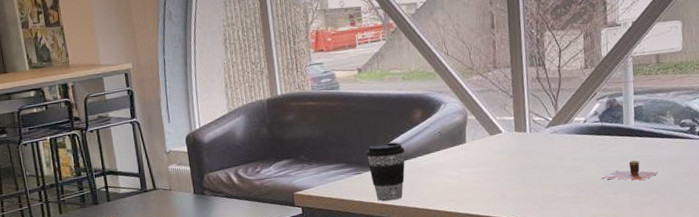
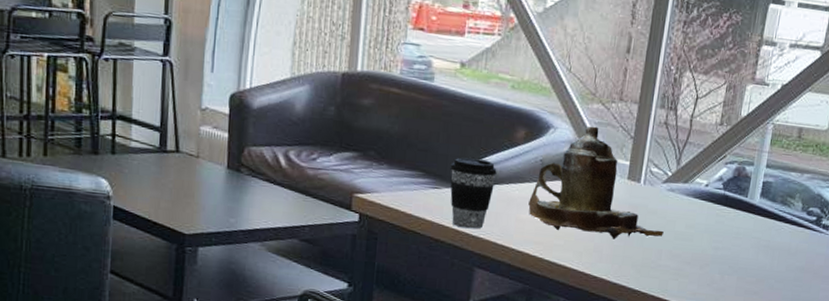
teapot: none [436,94,556,186] -> present [528,126,664,240]
cup: present [600,160,659,181] -> none [710,240,774,266]

